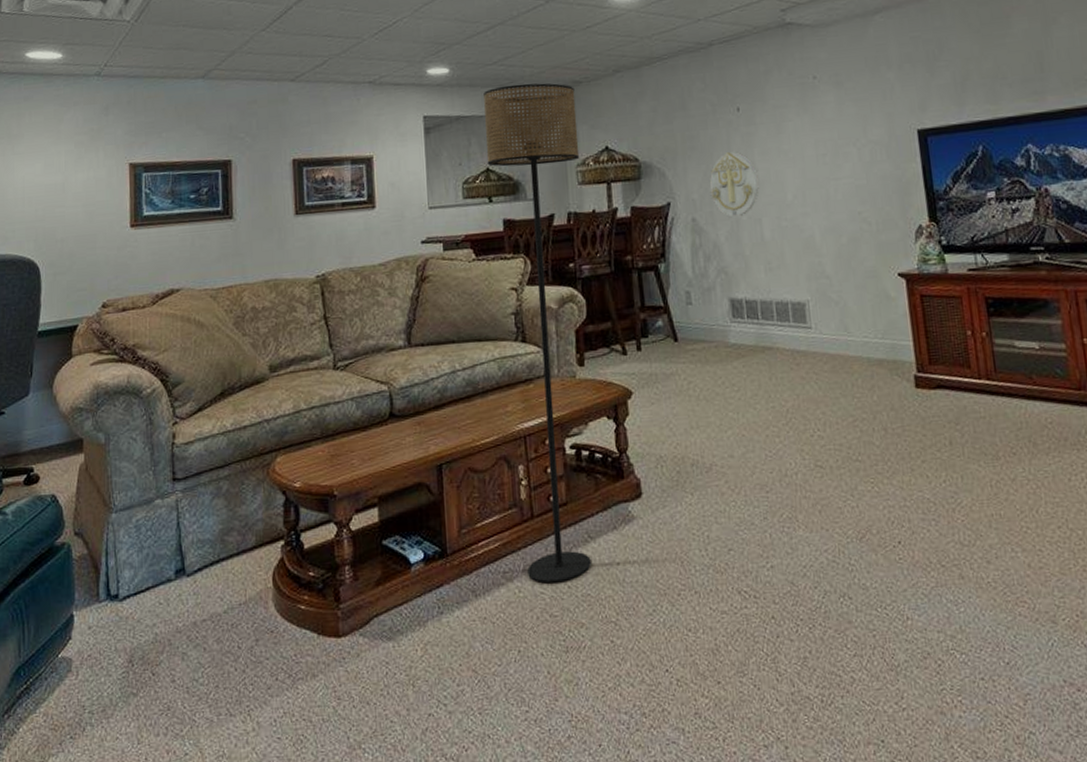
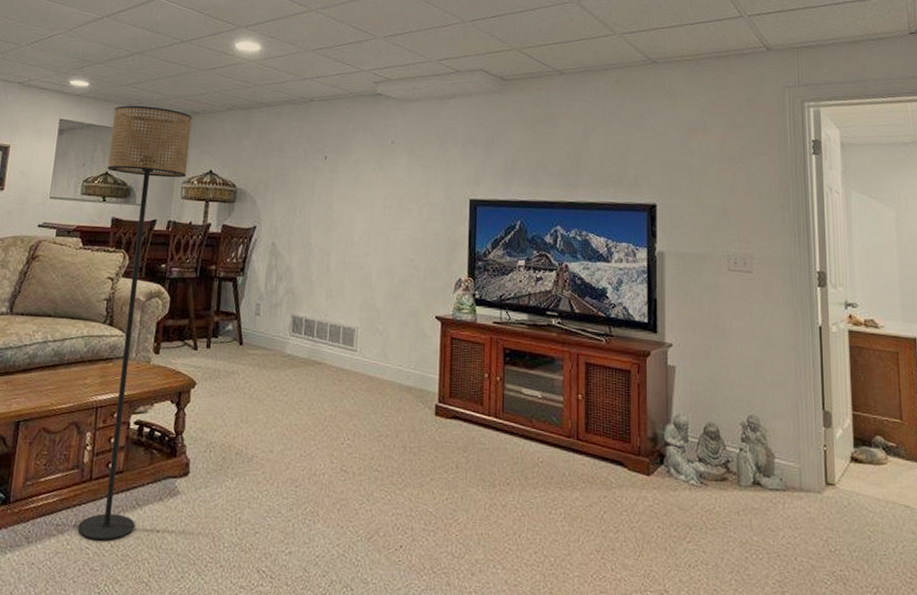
wall decoration: present [709,152,759,218] -> none [291,192,333,248]

